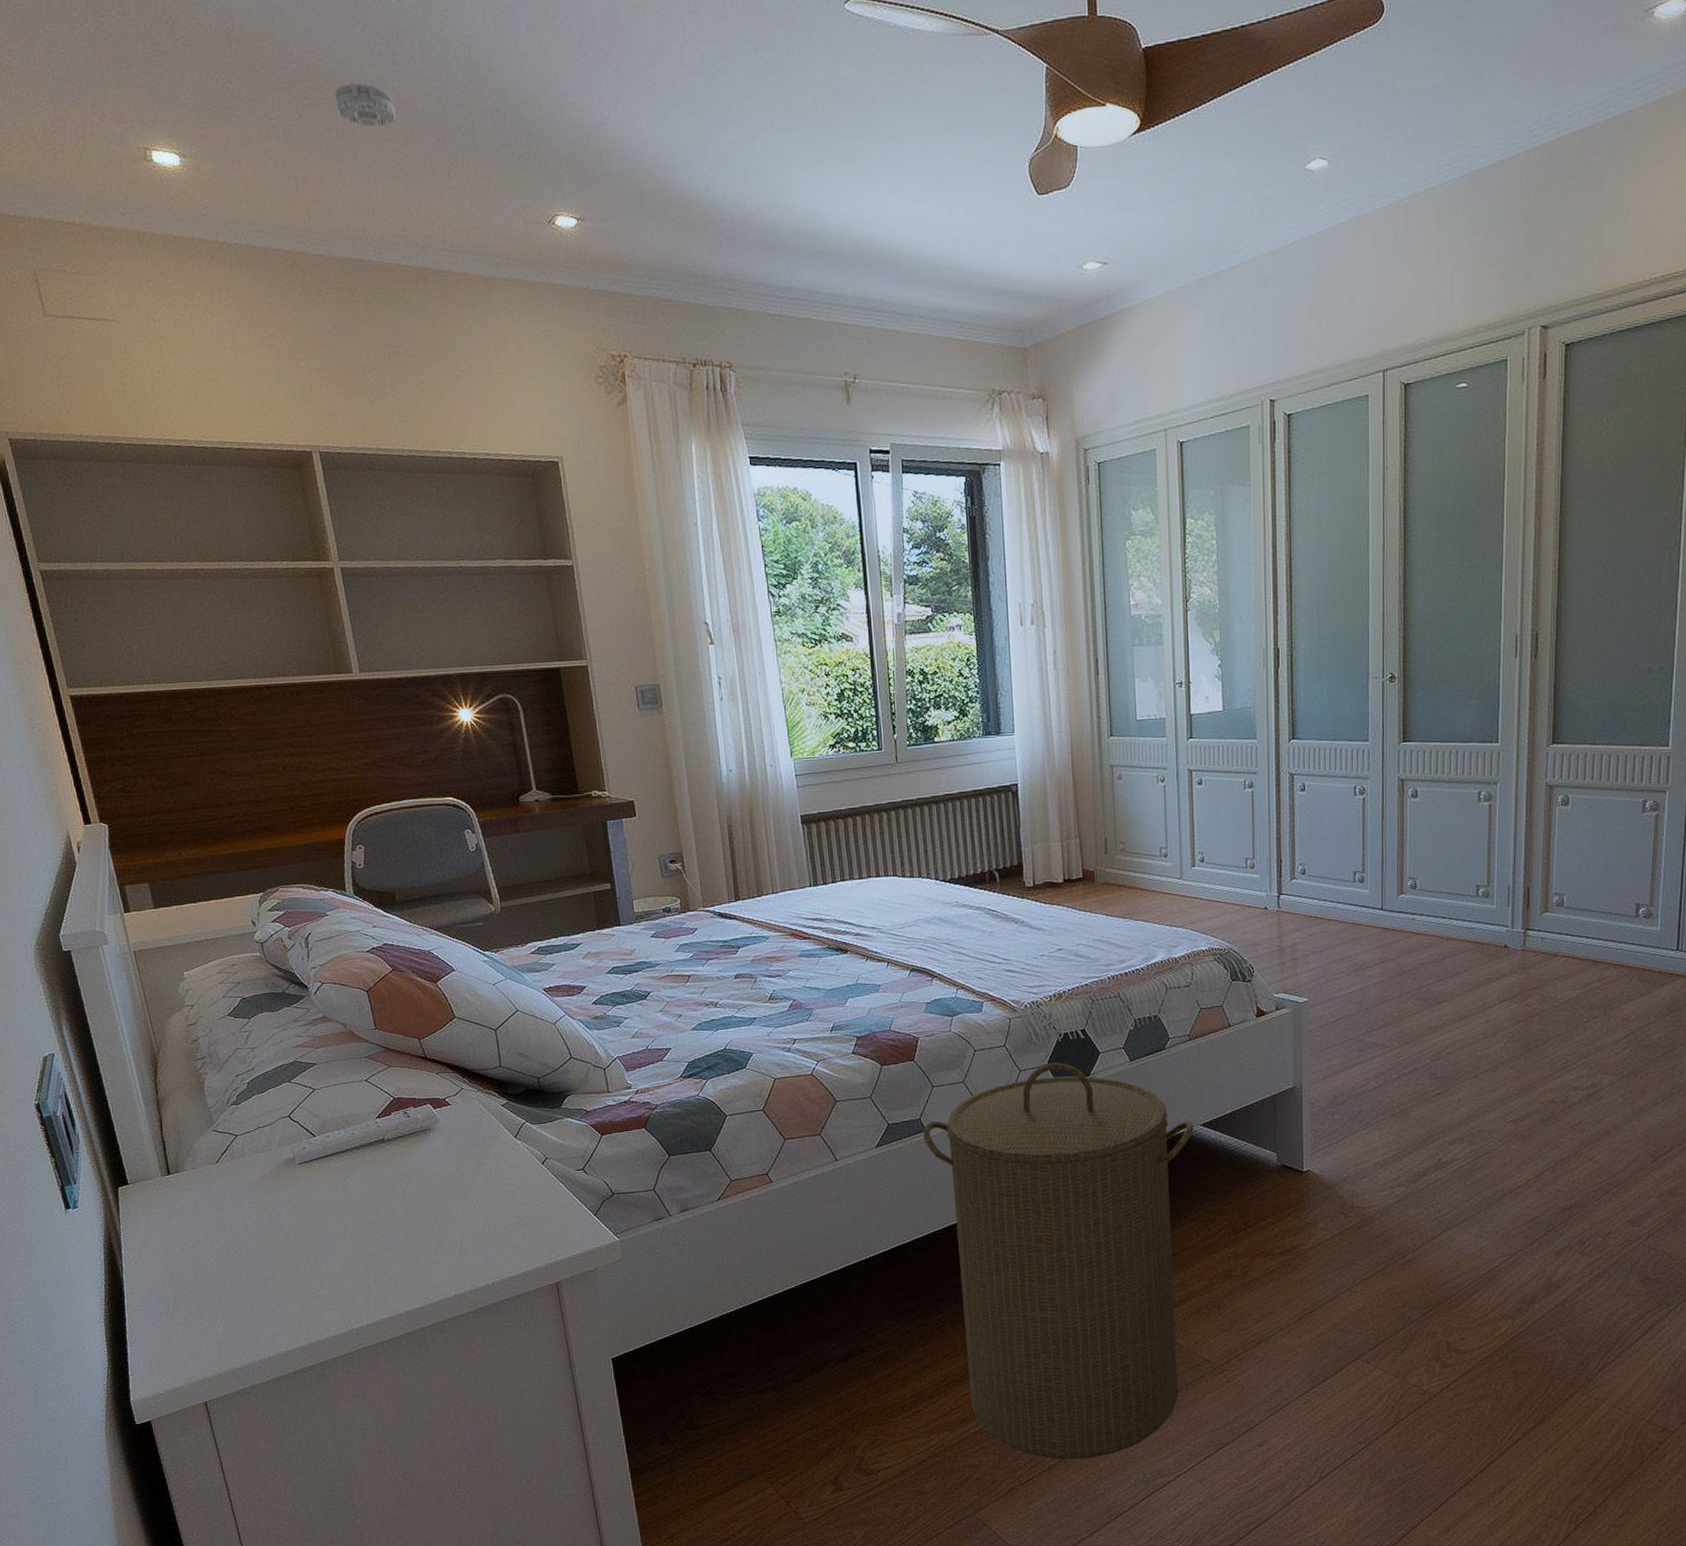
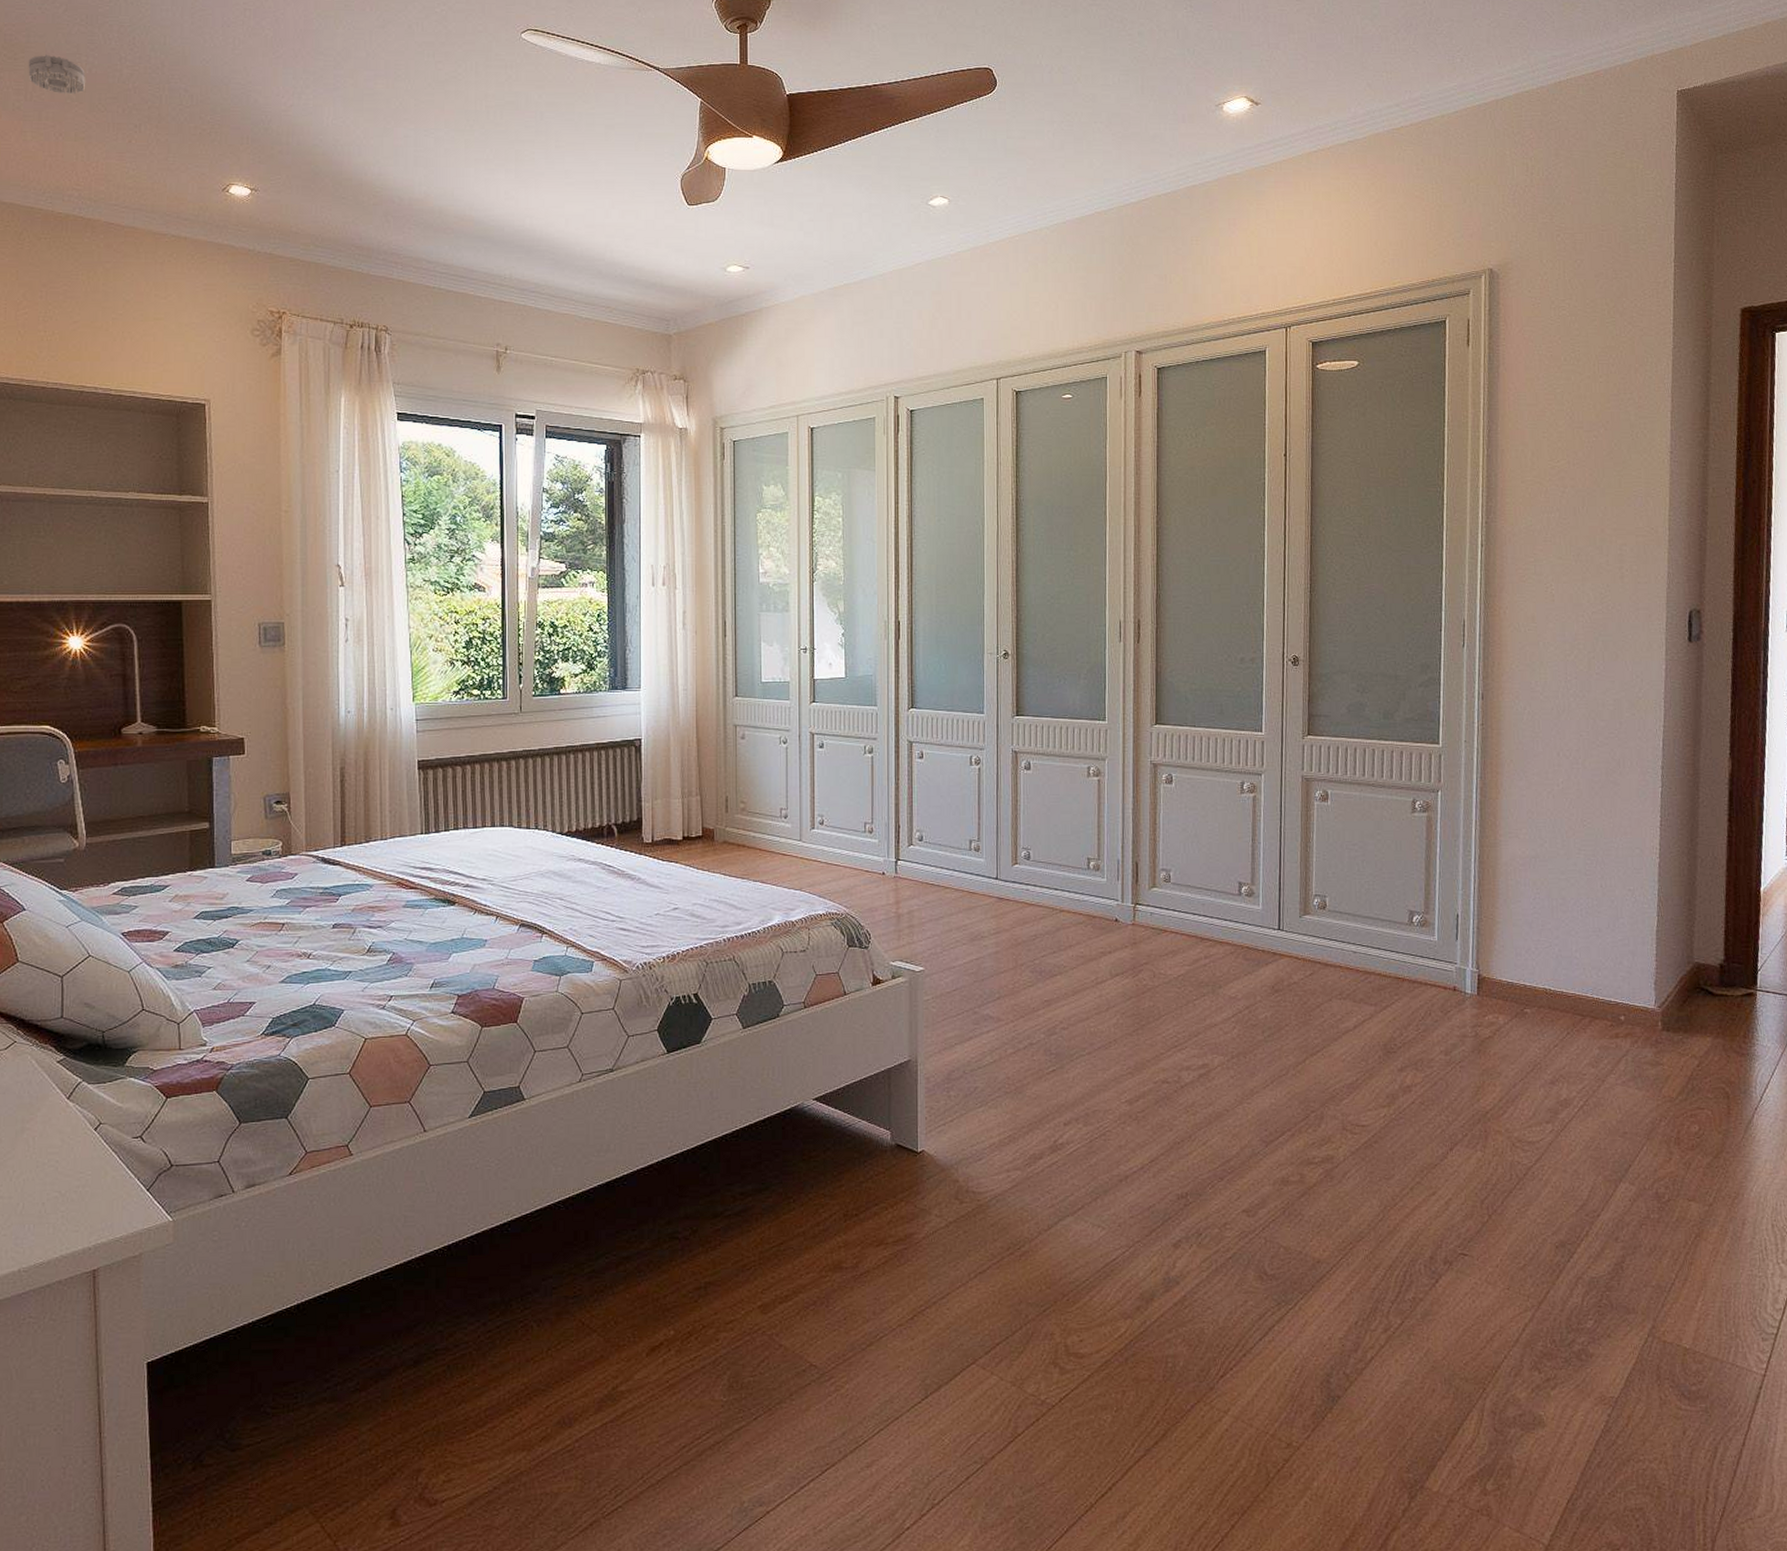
laundry hamper: present [923,1062,1194,1459] -> none [521,1028,806,1485]

